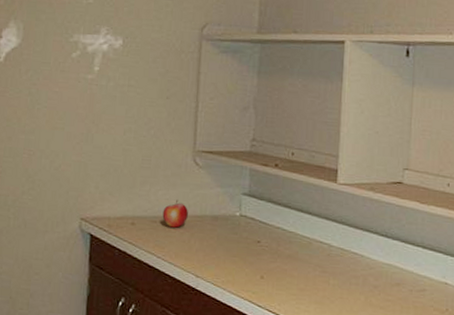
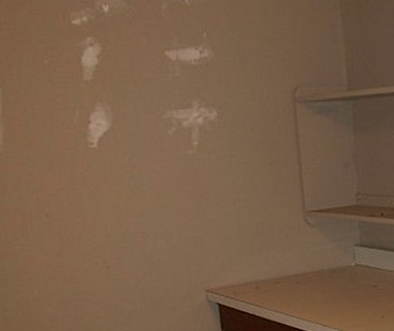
apple: present [162,200,188,228] -> none [283,259,308,286]

